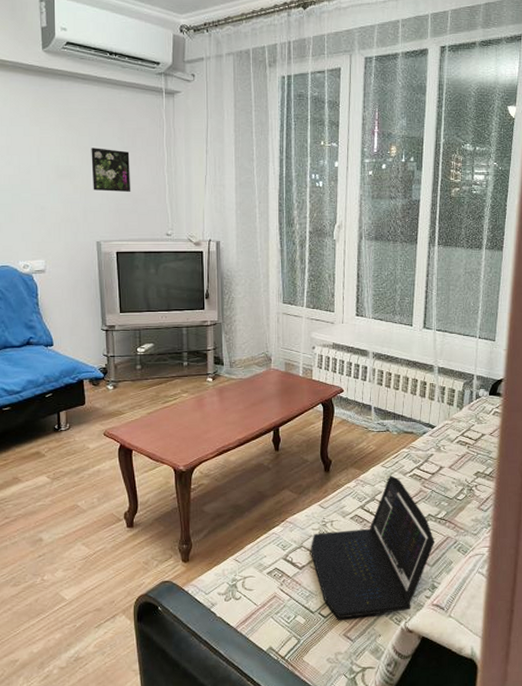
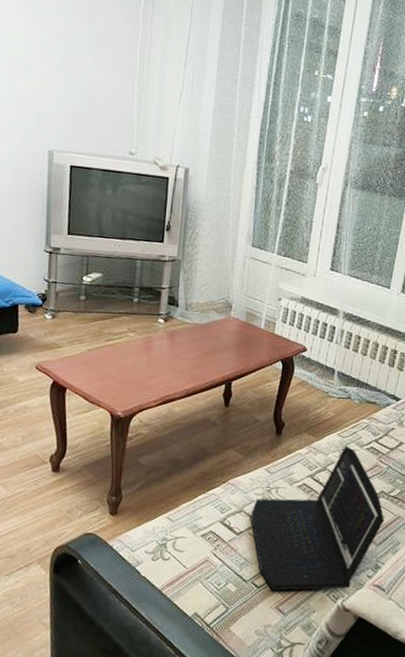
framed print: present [91,148,131,193] -> none [50,41,97,100]

